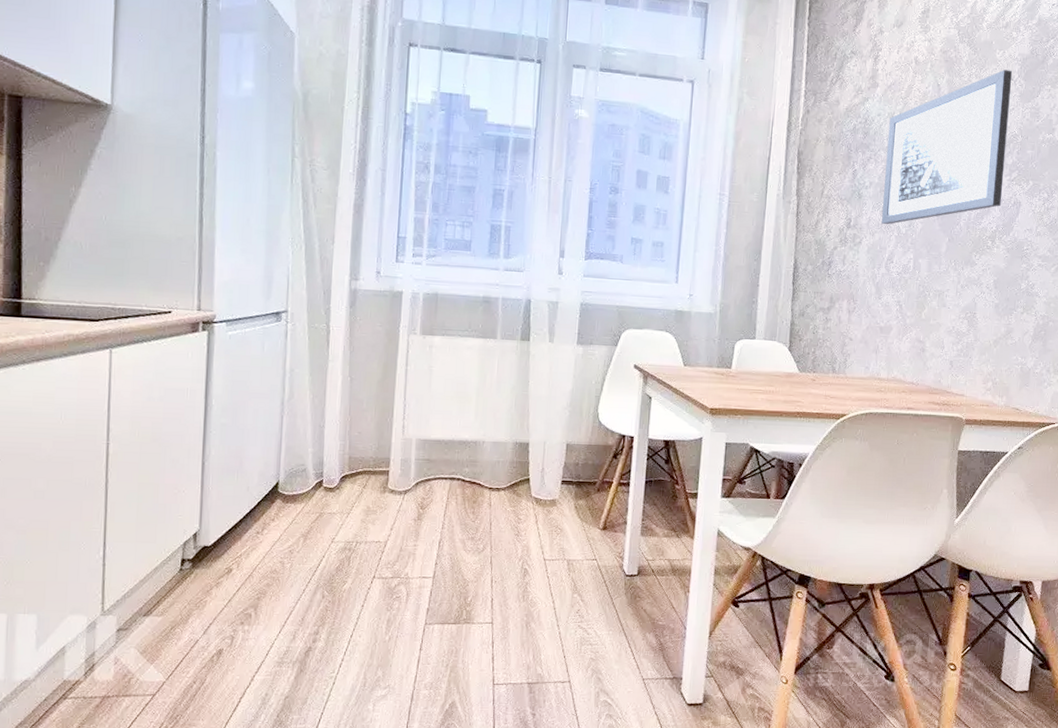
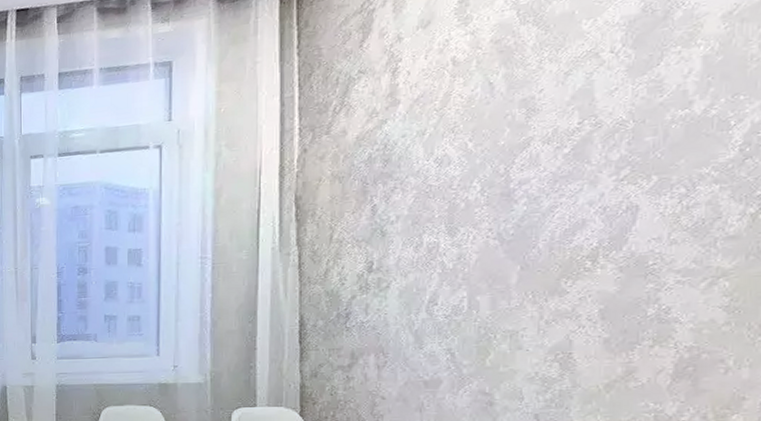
wall art: present [881,69,1013,224] -> none [416,40,612,261]

